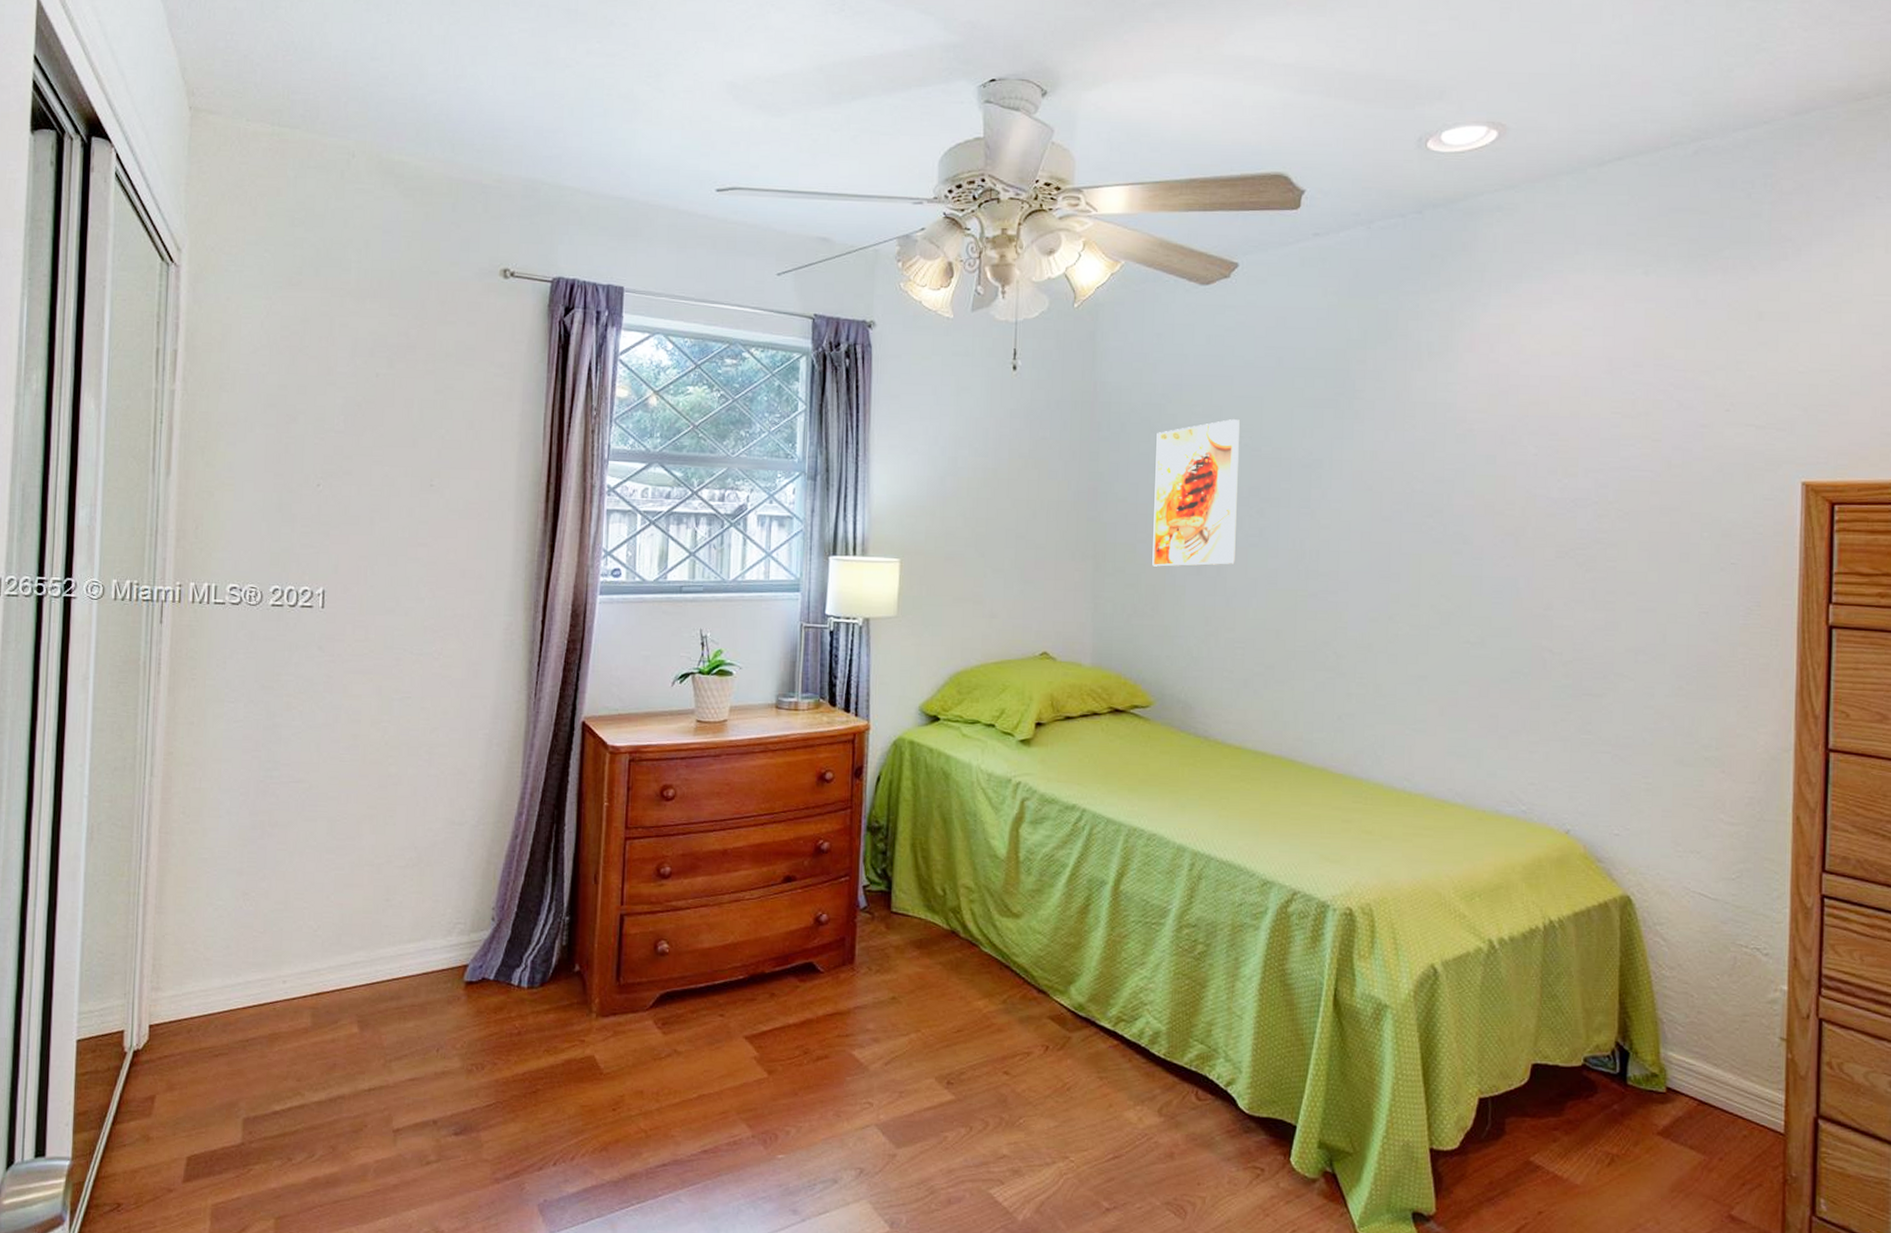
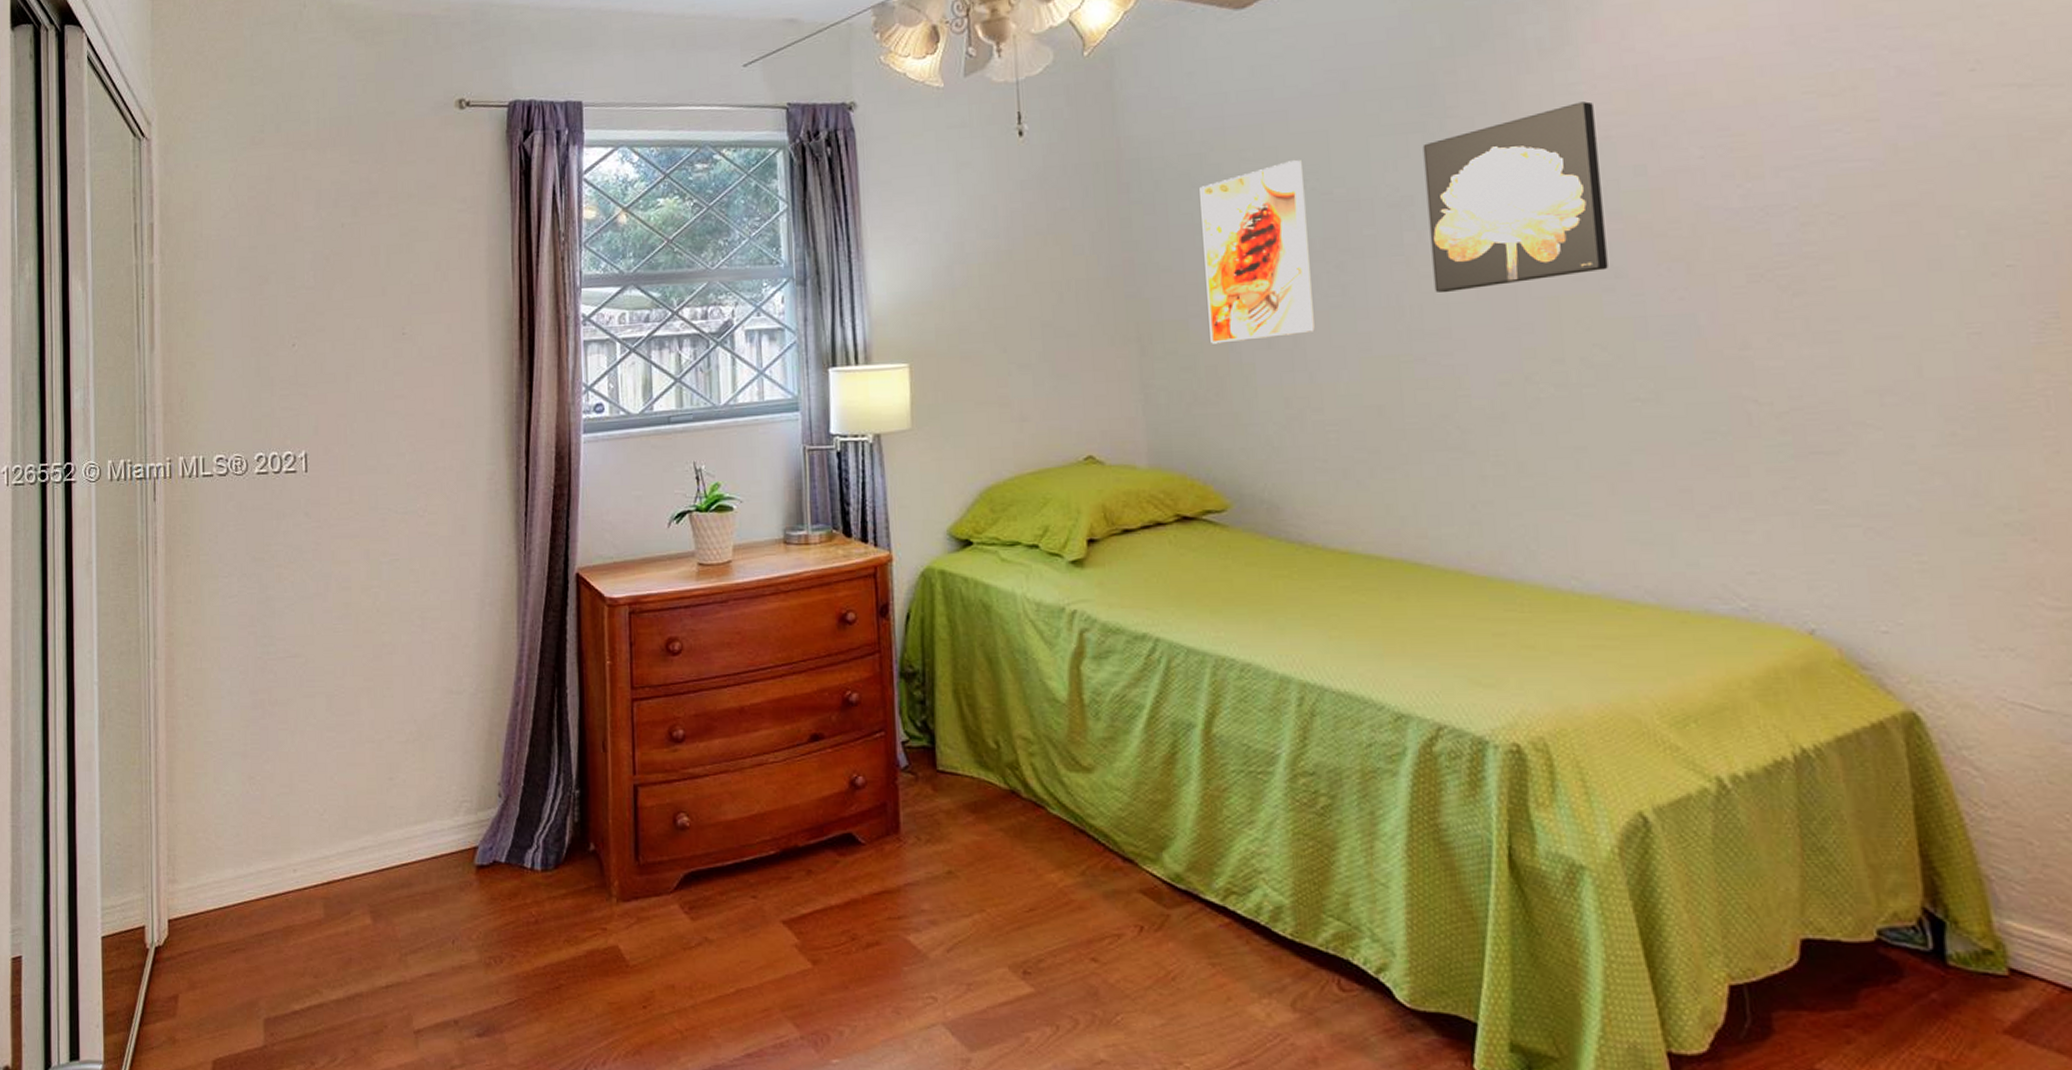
wall art: none [1330,399,1463,543] -> present [1422,101,1608,293]

